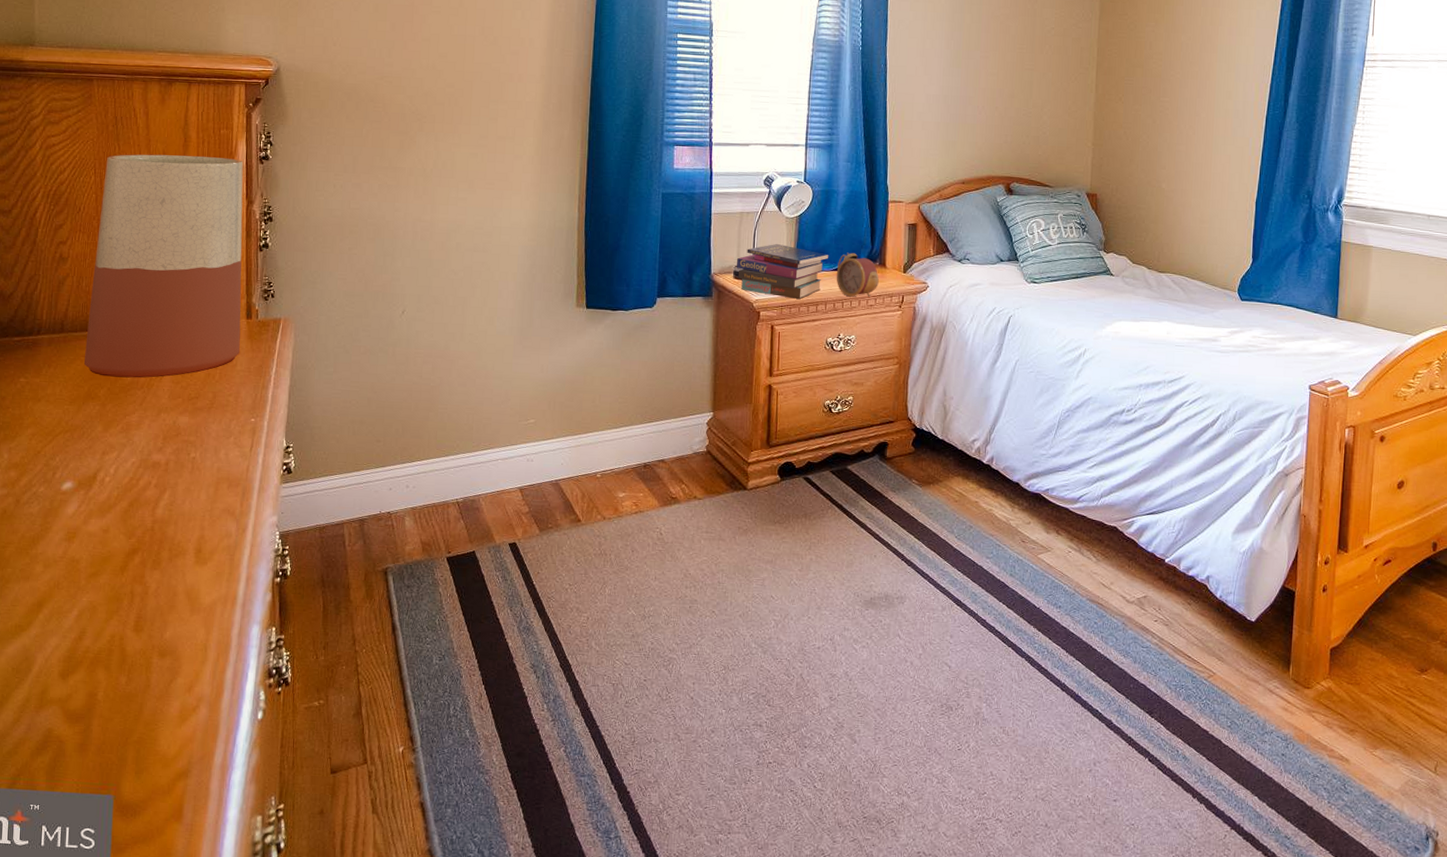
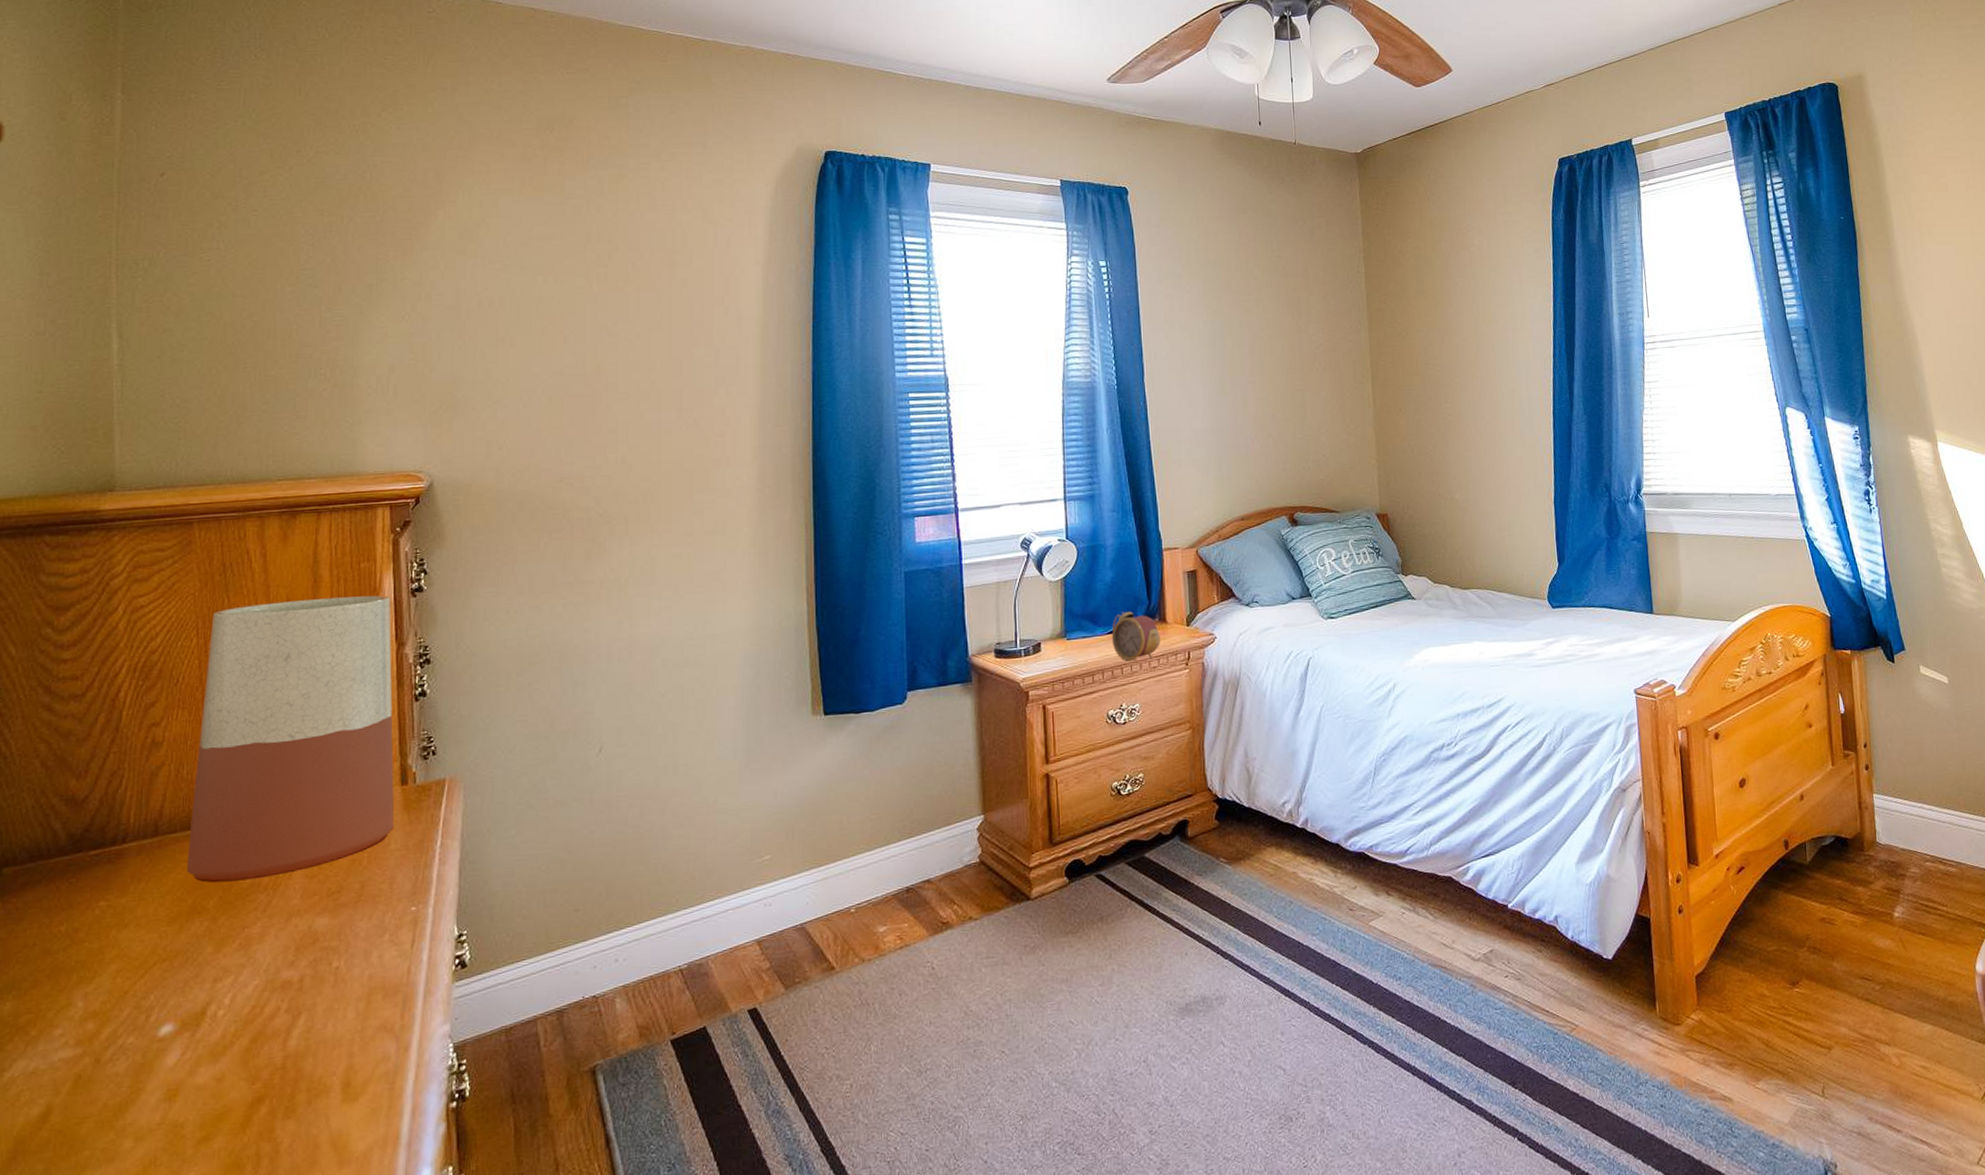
books: present [736,243,829,299] -> none [996,611,1102,672]

